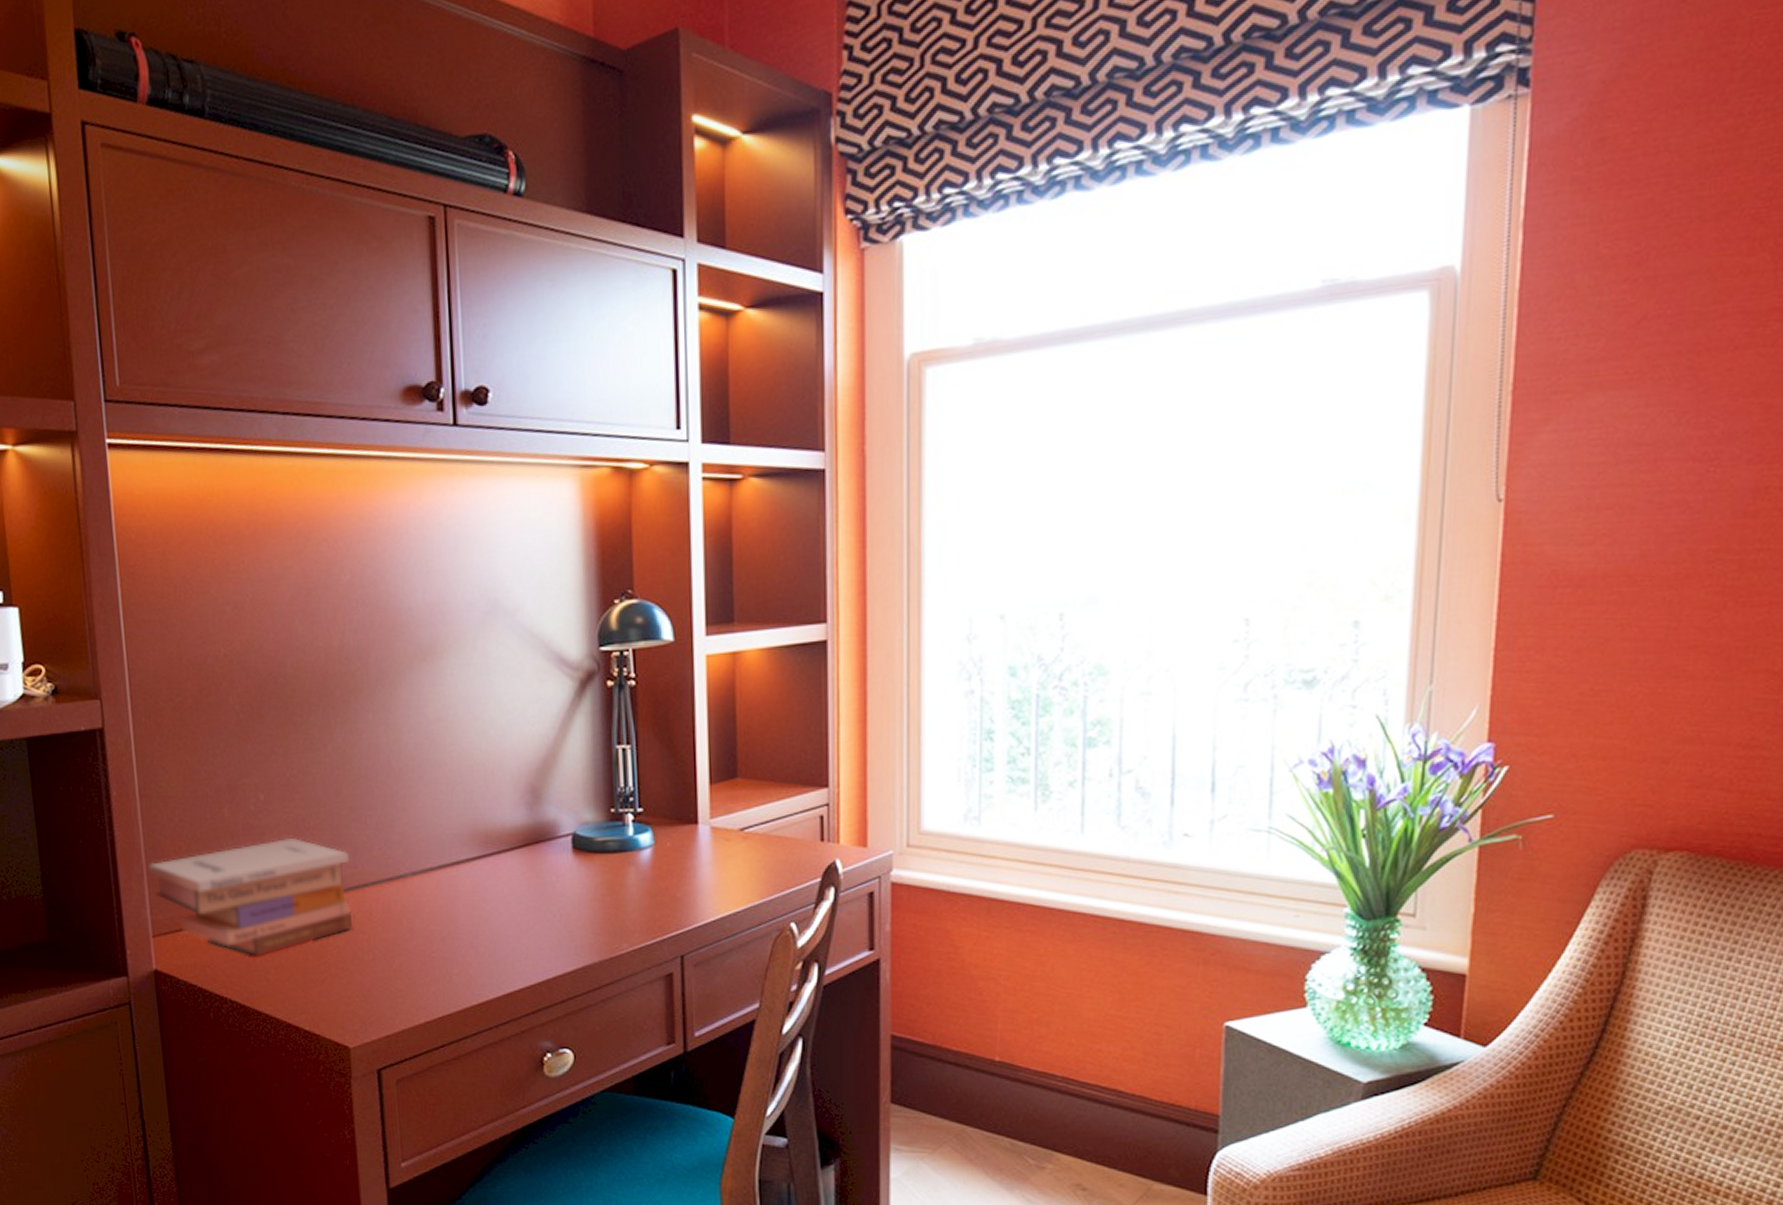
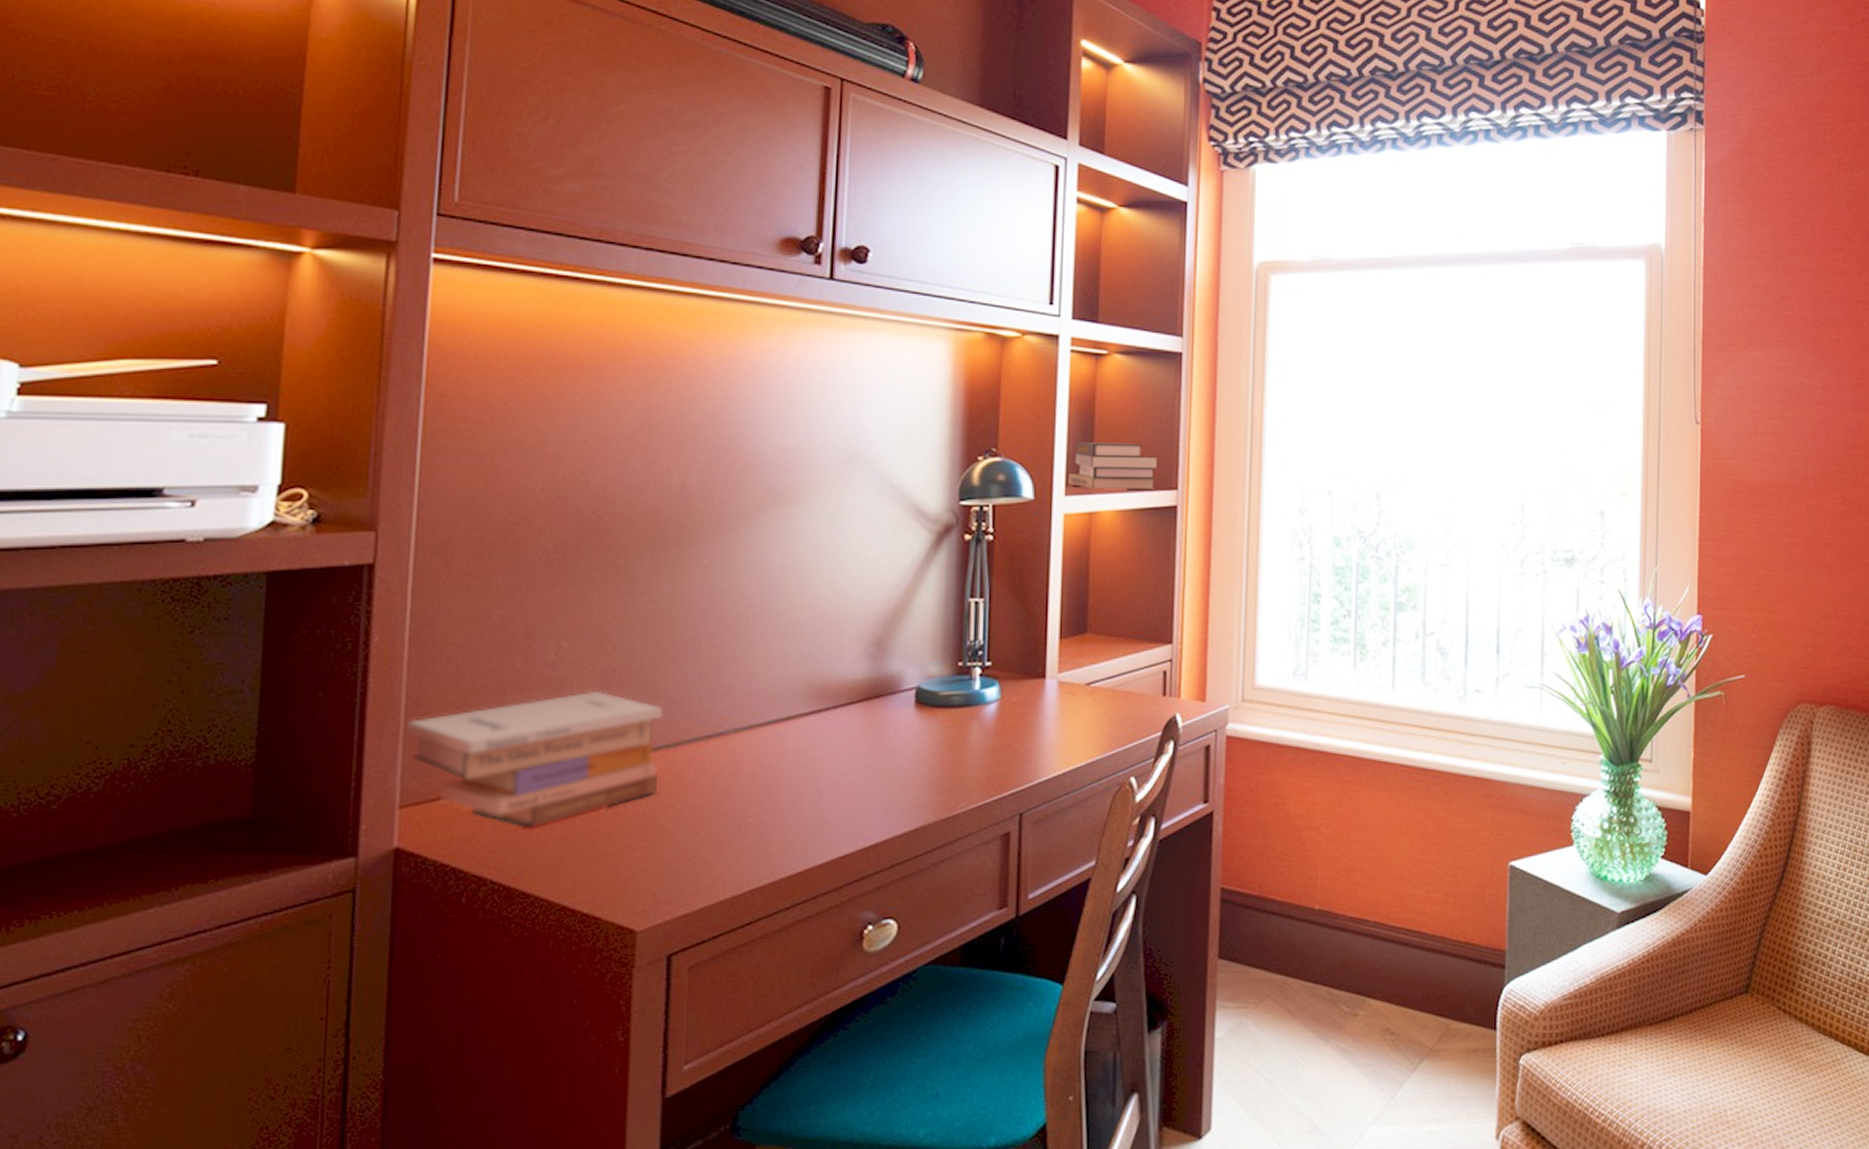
books: none [709,574,802,628] -> present [1069,442,1157,490]

